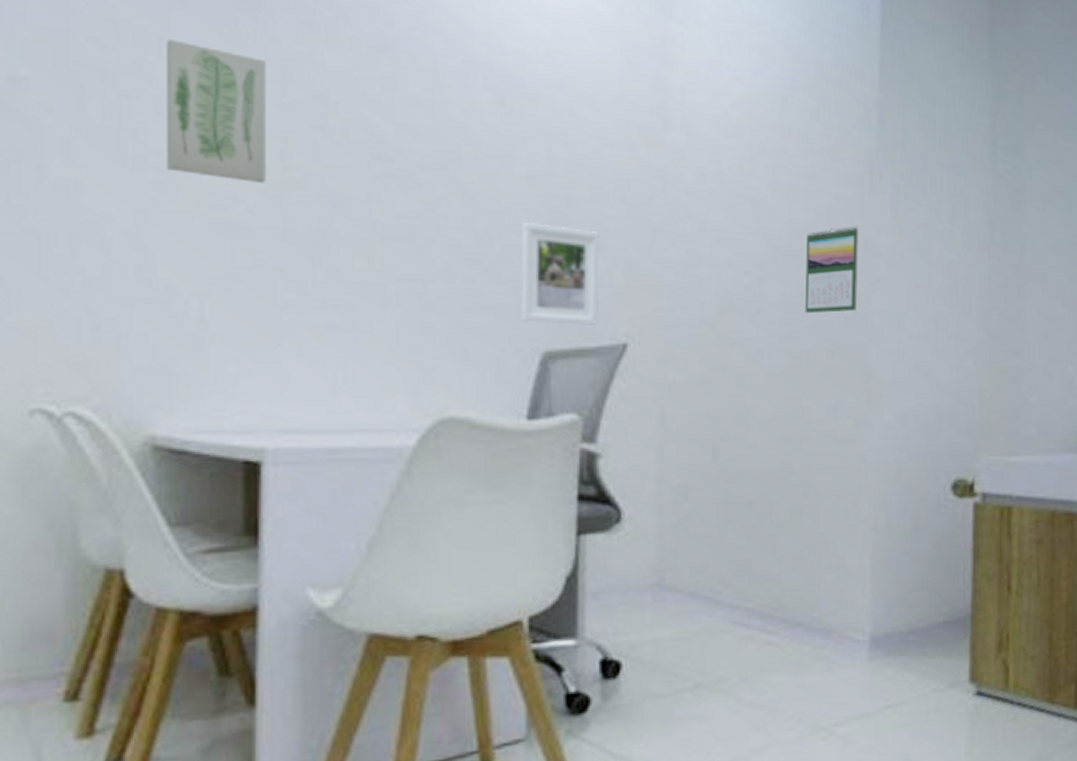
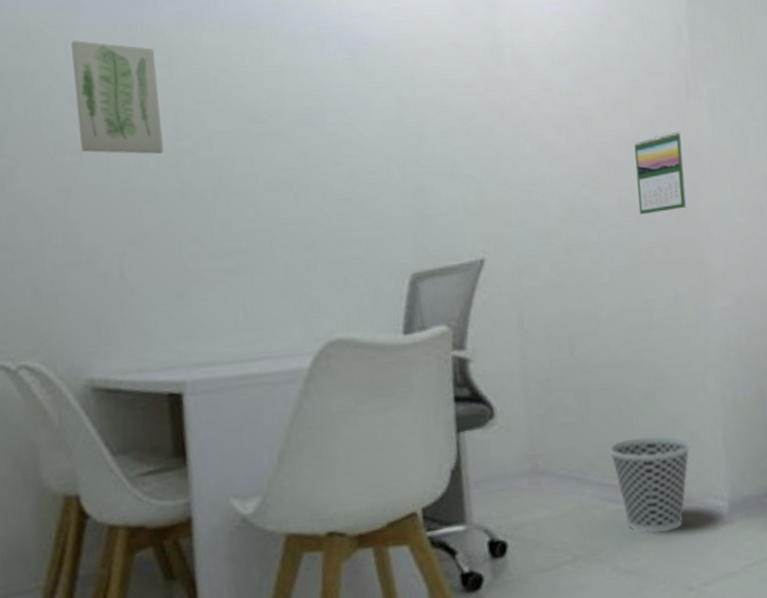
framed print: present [520,223,600,325] -> none [381,161,457,249]
wastebasket: none [746,558,835,666] -> present [609,436,691,534]

